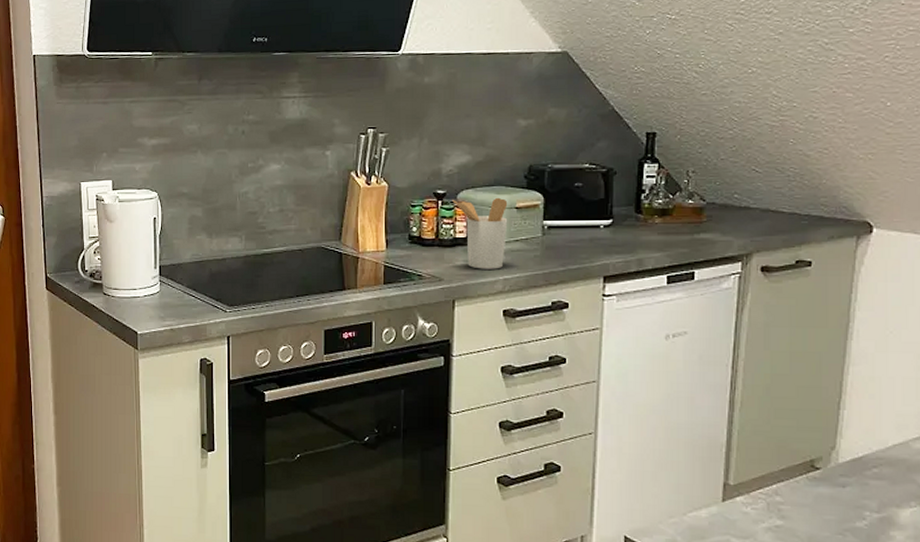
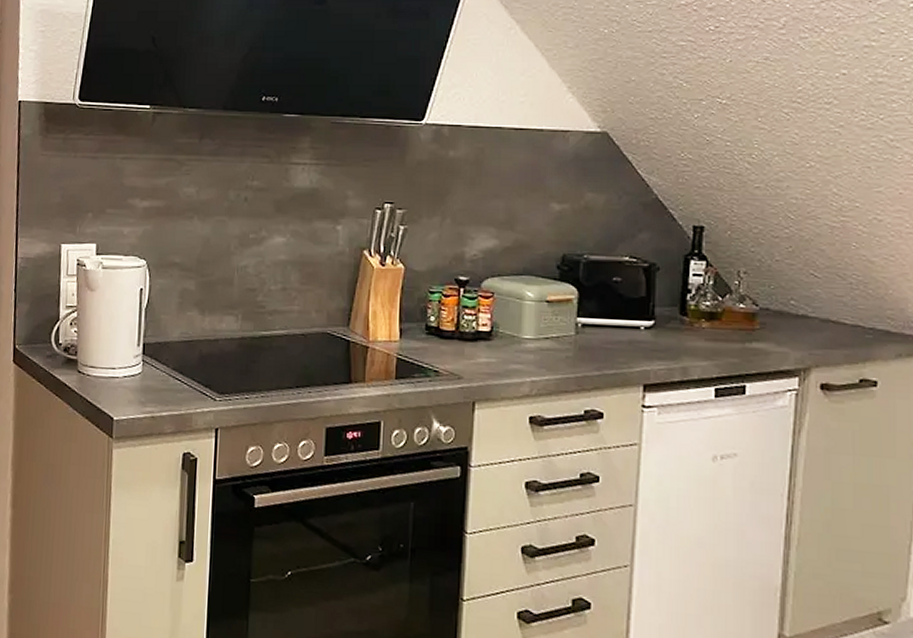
utensil holder: present [452,197,508,269] -> none [476,287,538,370]

